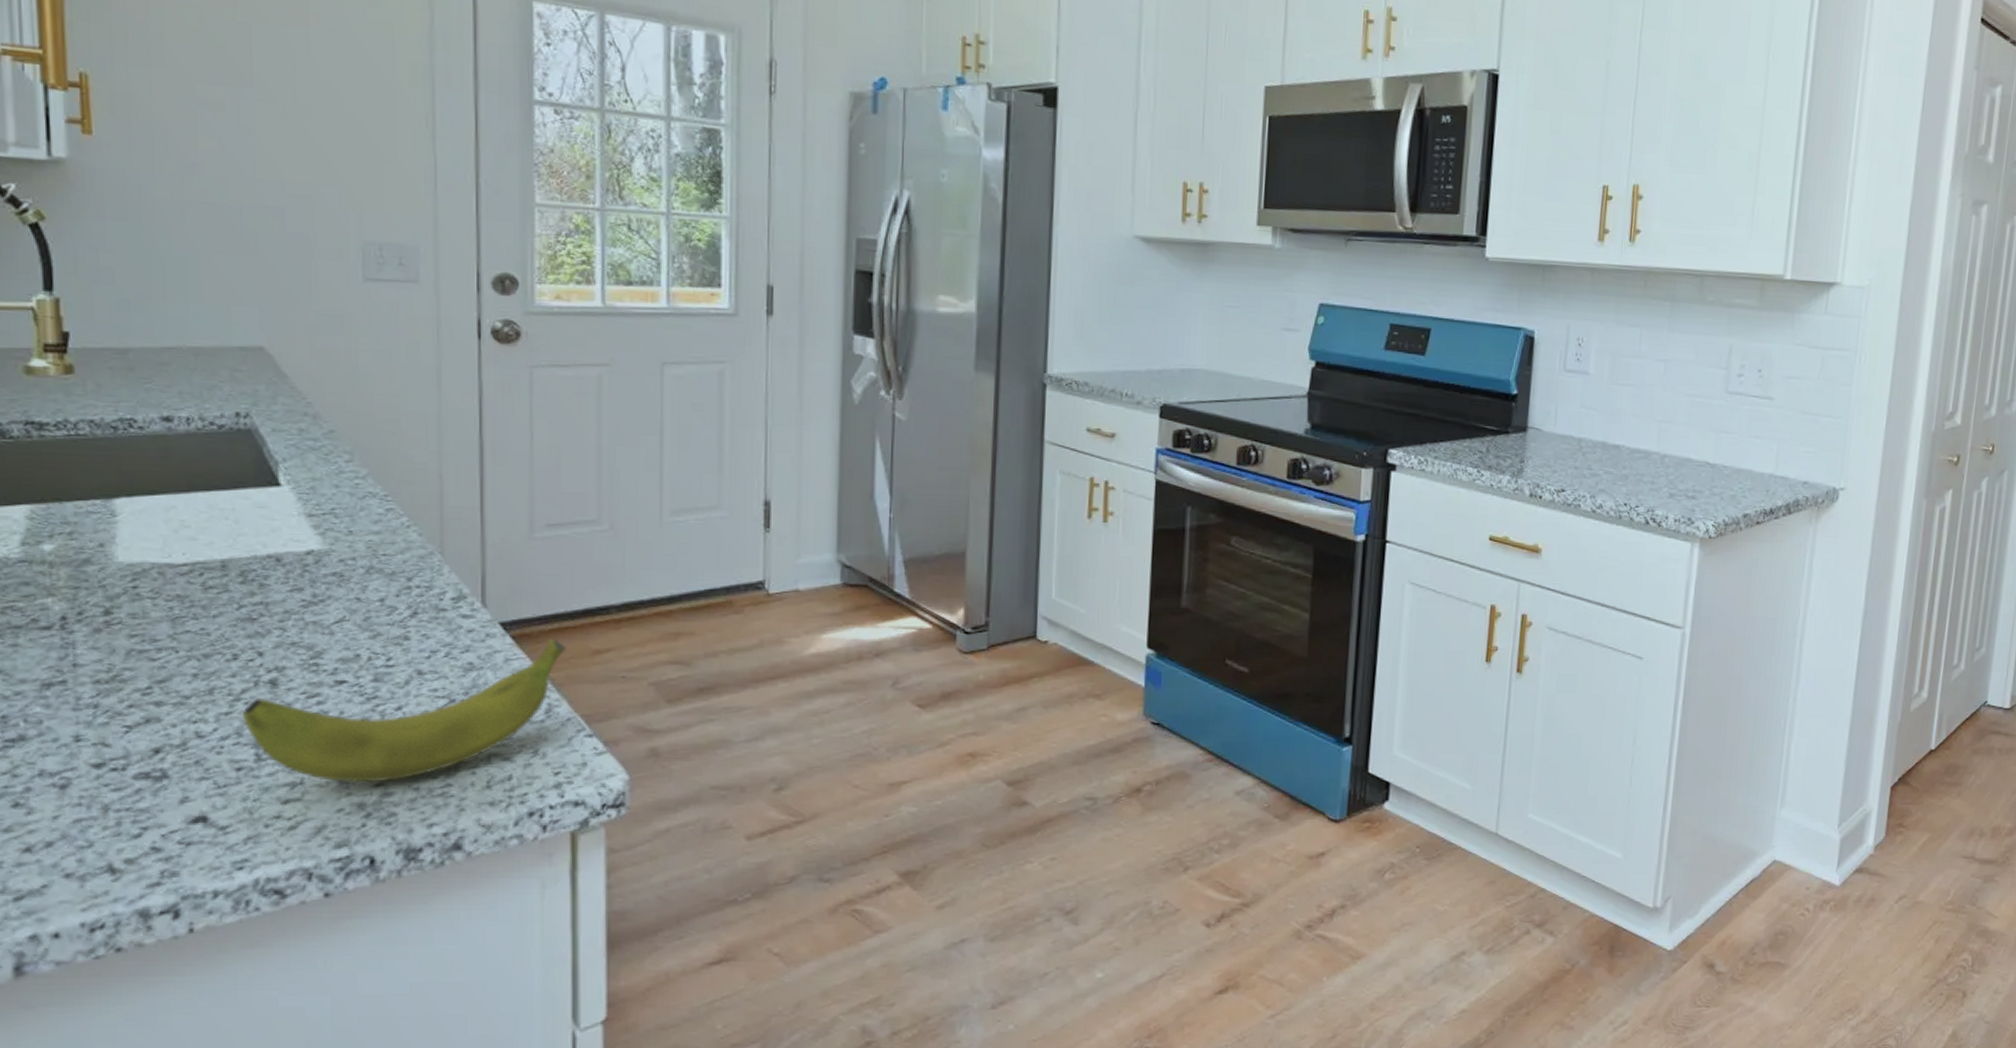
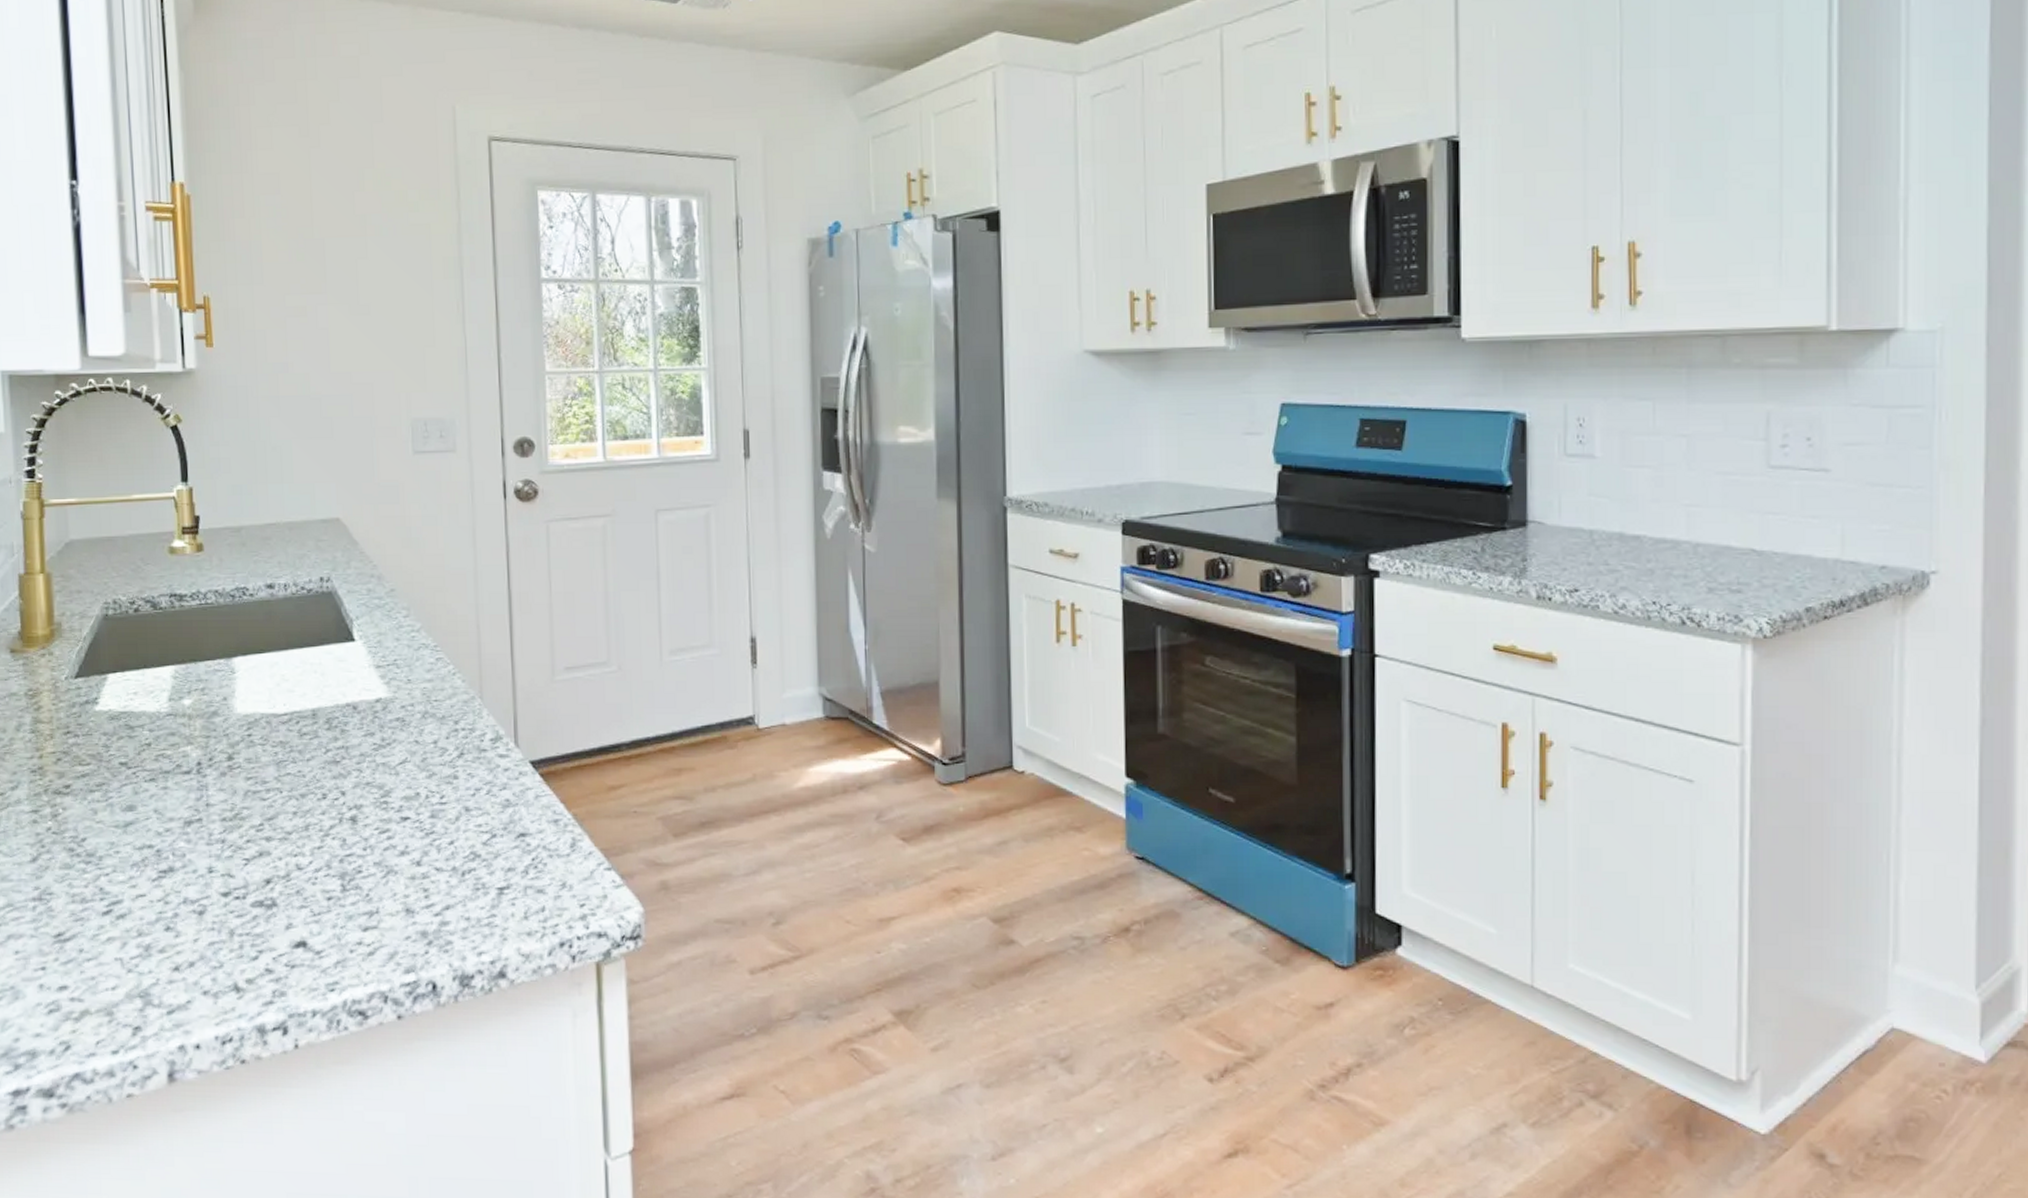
banana: present [243,639,566,782] -> none [331,776,586,912]

